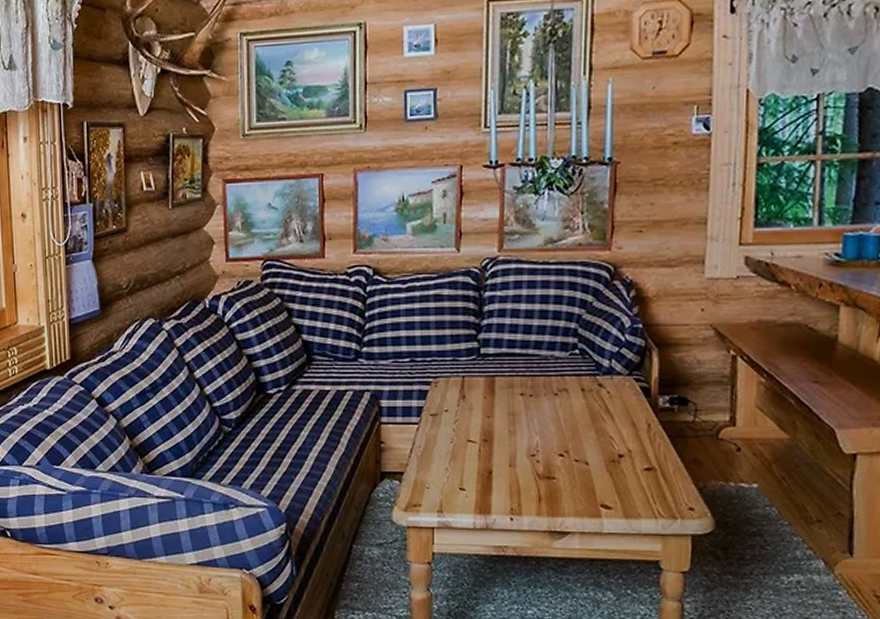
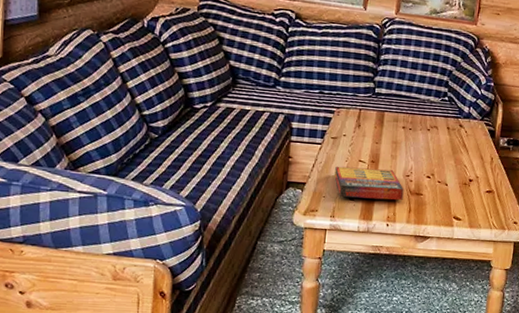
game compilation box: none [438,448,530,488] -> present [334,166,404,201]

